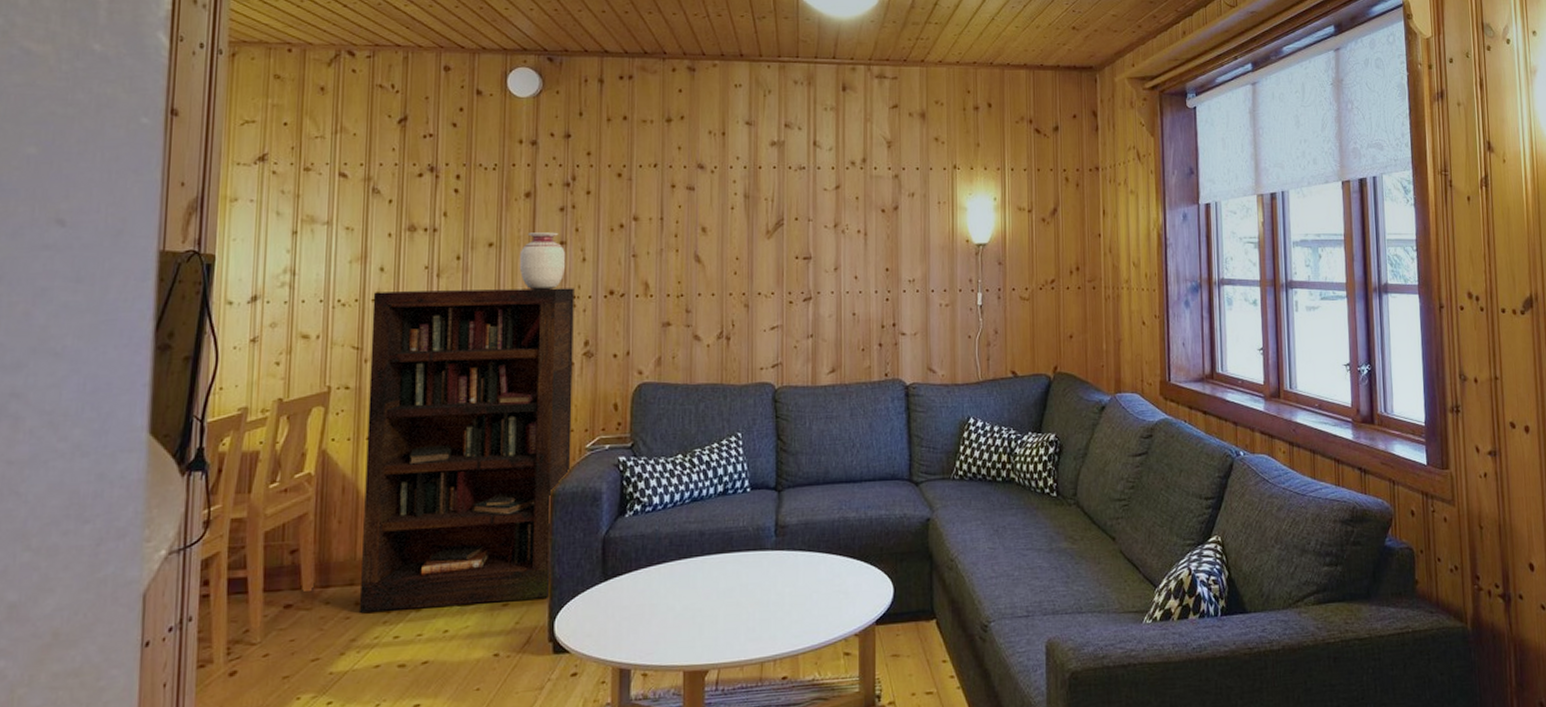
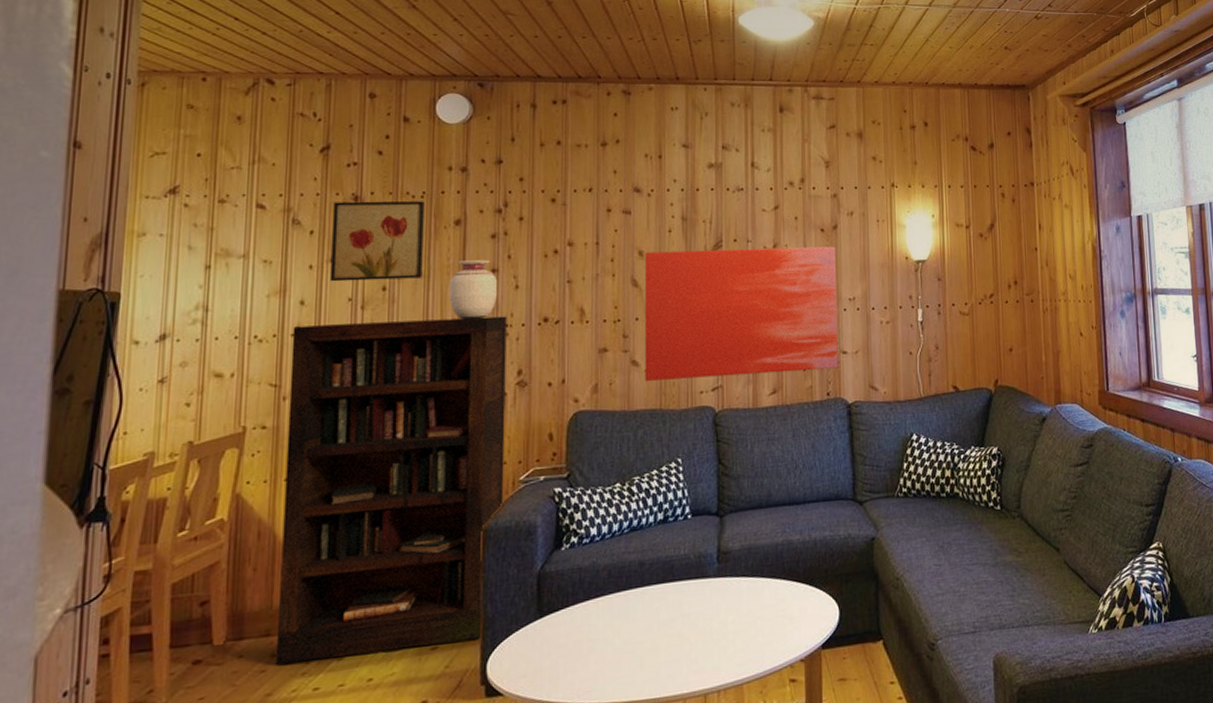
wall art: none [407,172,496,250] -> present [329,200,425,282]
wall art: none [706,227,897,356] -> present [644,246,838,381]

